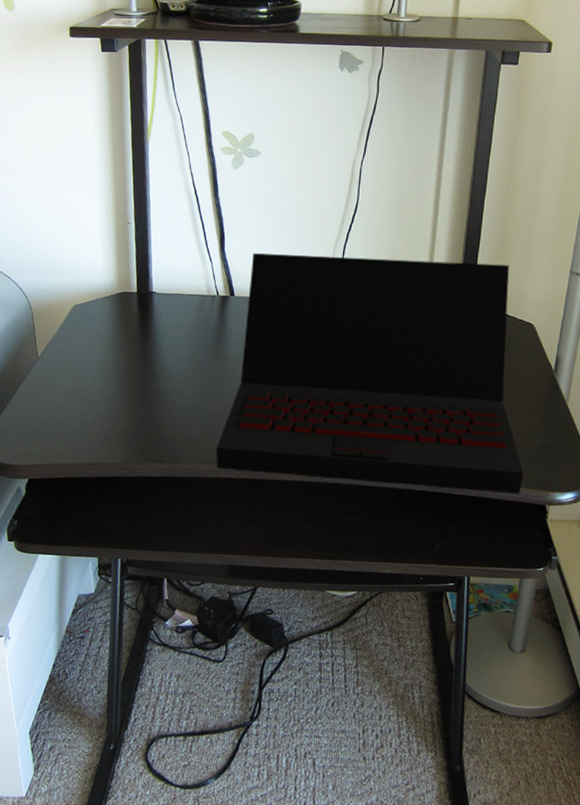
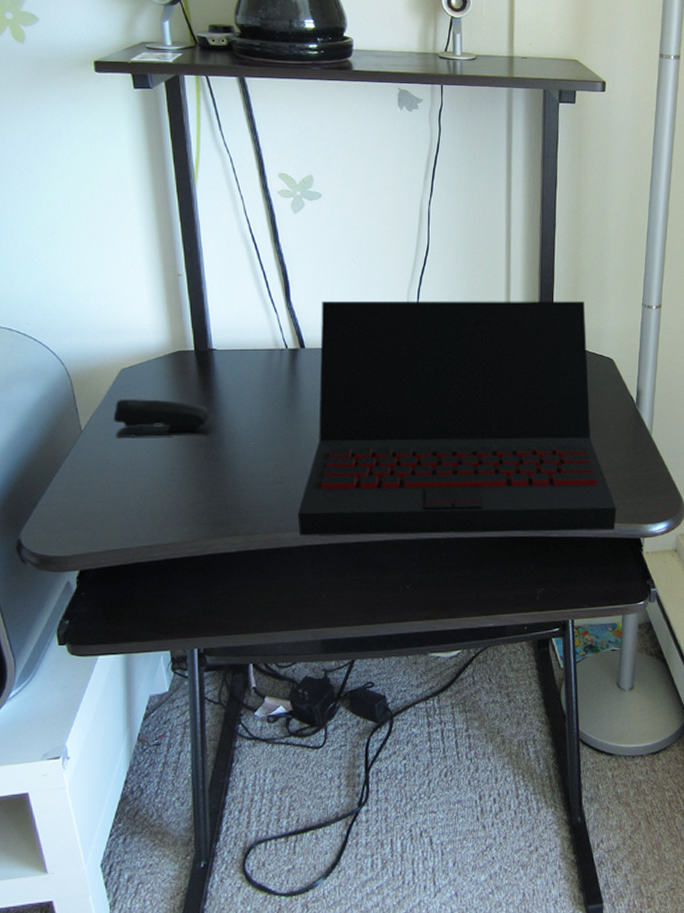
stapler: none [64,332,151,369] -> present [113,399,216,438]

